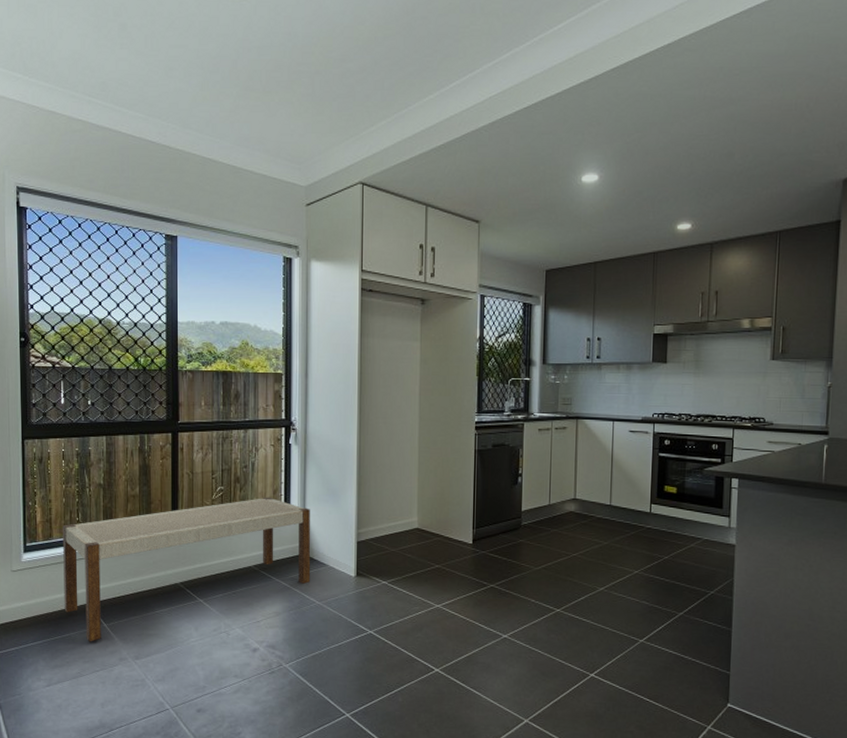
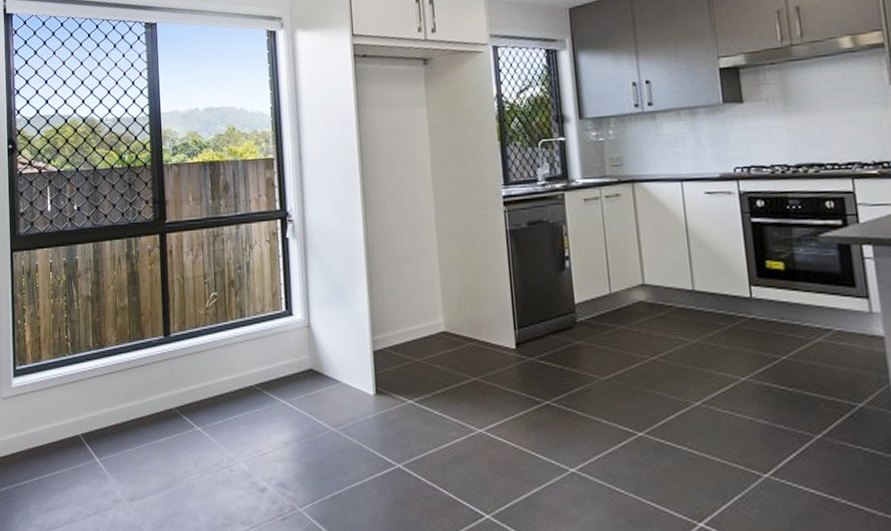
bench: present [63,497,311,642] -> none [52,301,322,480]

